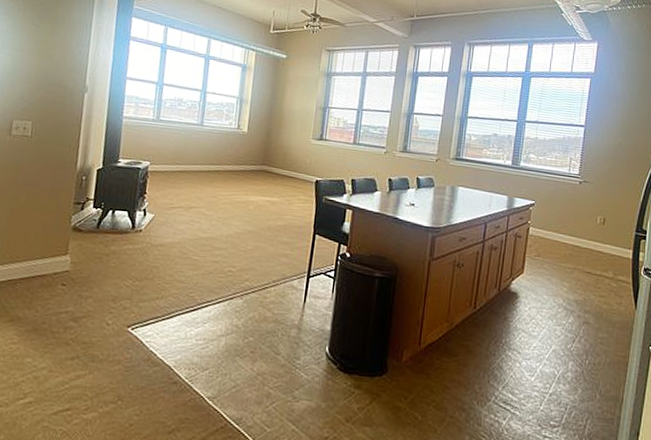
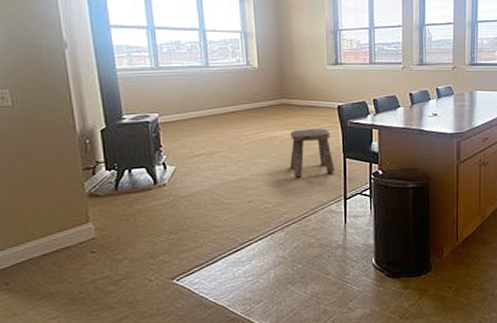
stool: none [260,197,304,247] -> present [290,128,334,178]

